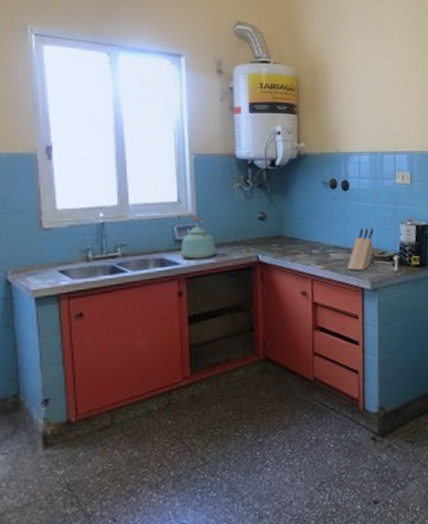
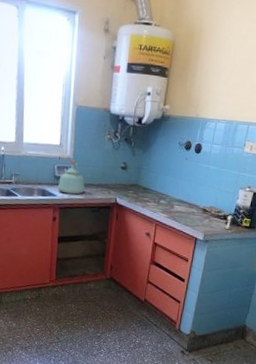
knife block: present [347,228,374,271] -> none [187,188,215,224]

